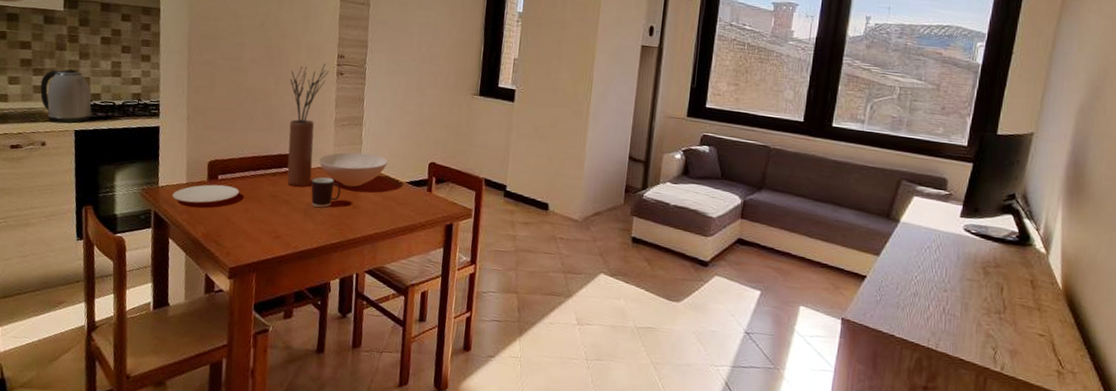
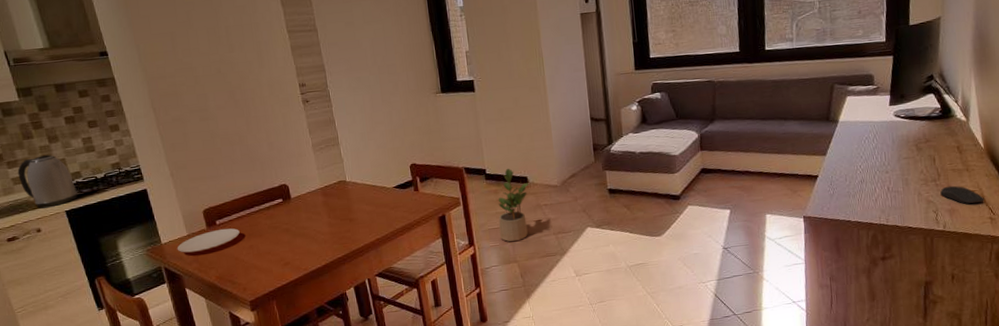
vase: present [287,63,329,187] -> none [259,95,304,215]
mug: present [310,176,341,208] -> none [304,199,335,229]
bowl: present [319,152,388,187] -> none [307,168,372,204]
potted plant: none [504,190,548,271] -> present [498,169,528,242]
computer mouse: none [1003,322,1054,351] -> present [940,185,984,204]

